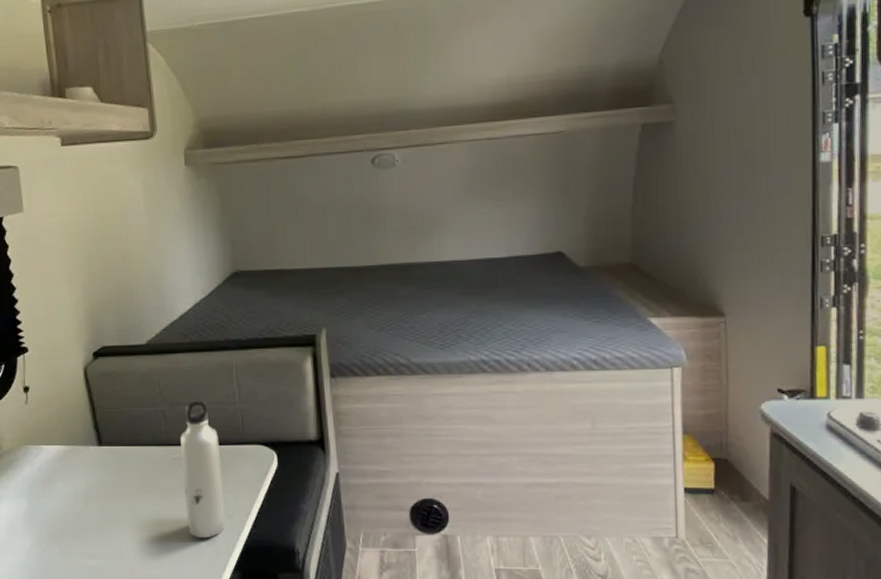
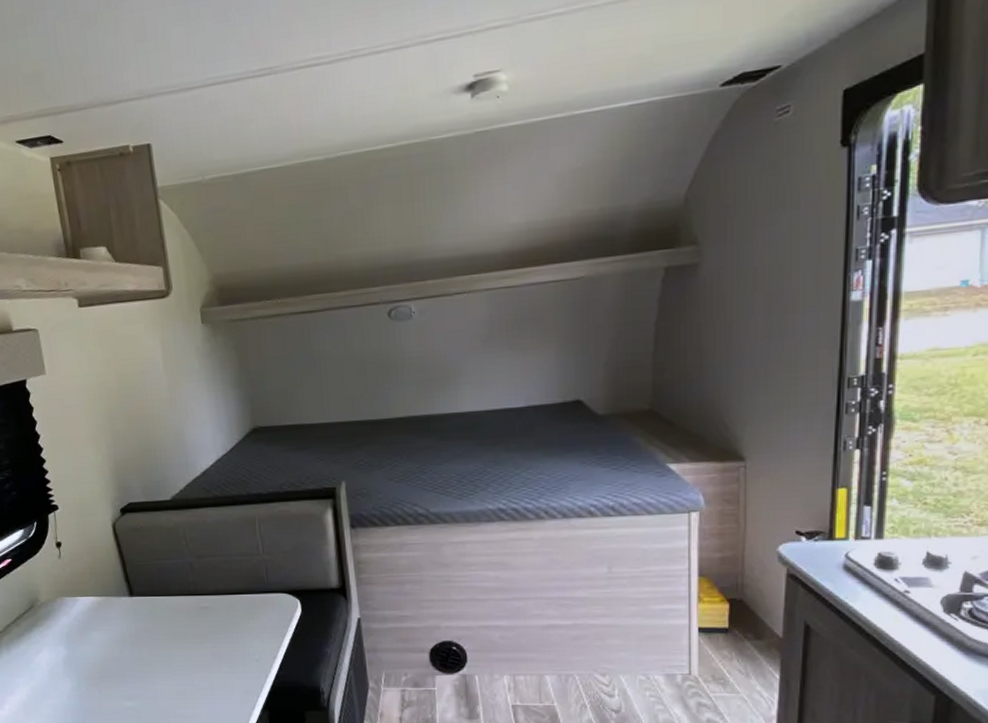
water bottle: present [180,400,226,539] -> none [207,552,254,681]

